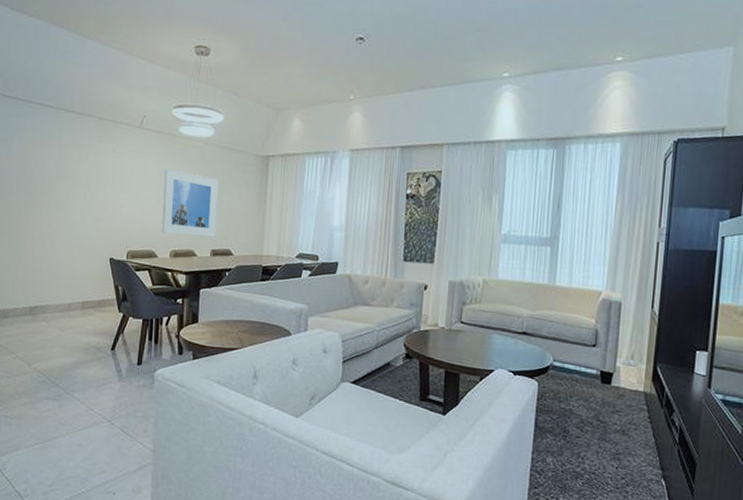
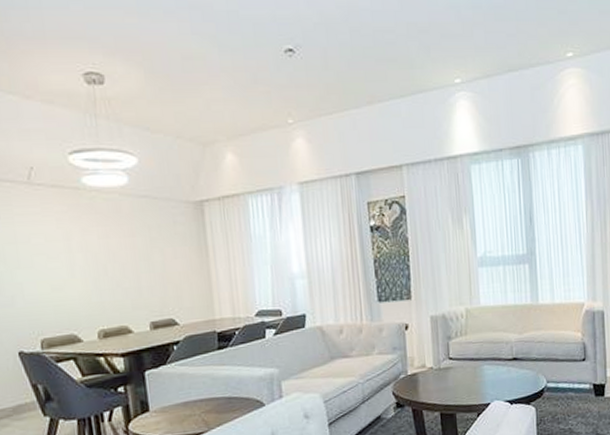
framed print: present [161,168,219,237] -> none [72,230,154,312]

